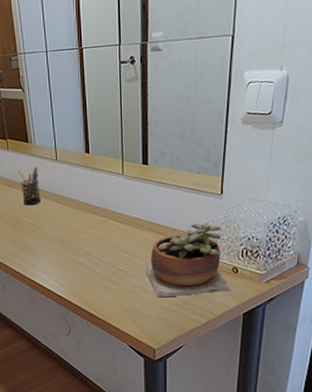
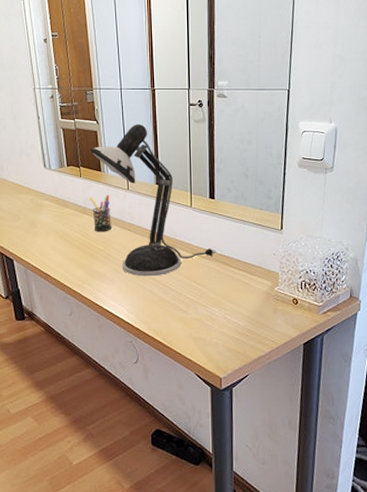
desk lamp: none [17,89,150,250] -> present [91,124,216,277]
succulent plant: present [145,222,231,298] -> none [212,255,292,327]

